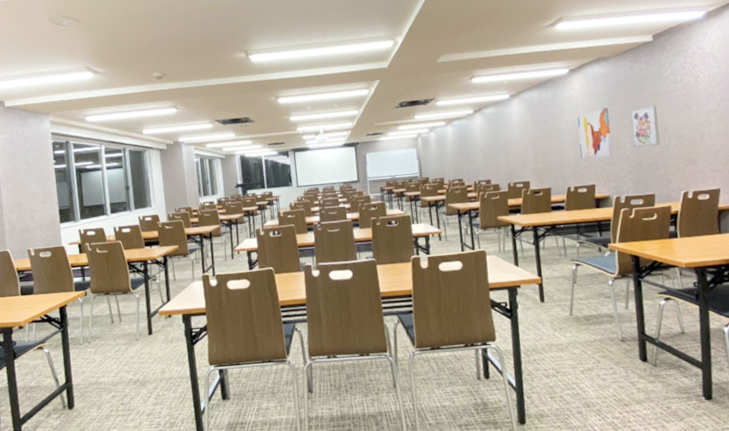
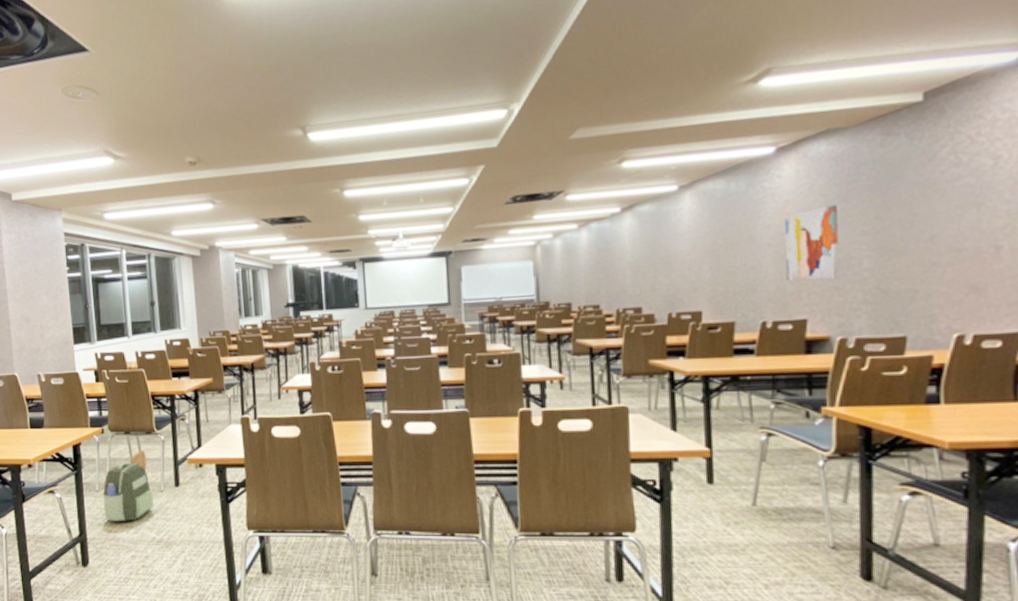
backpack: none [86,306,130,369] -> present [103,449,154,521]
wall art: present [631,106,660,148] -> none [874,202,923,266]

